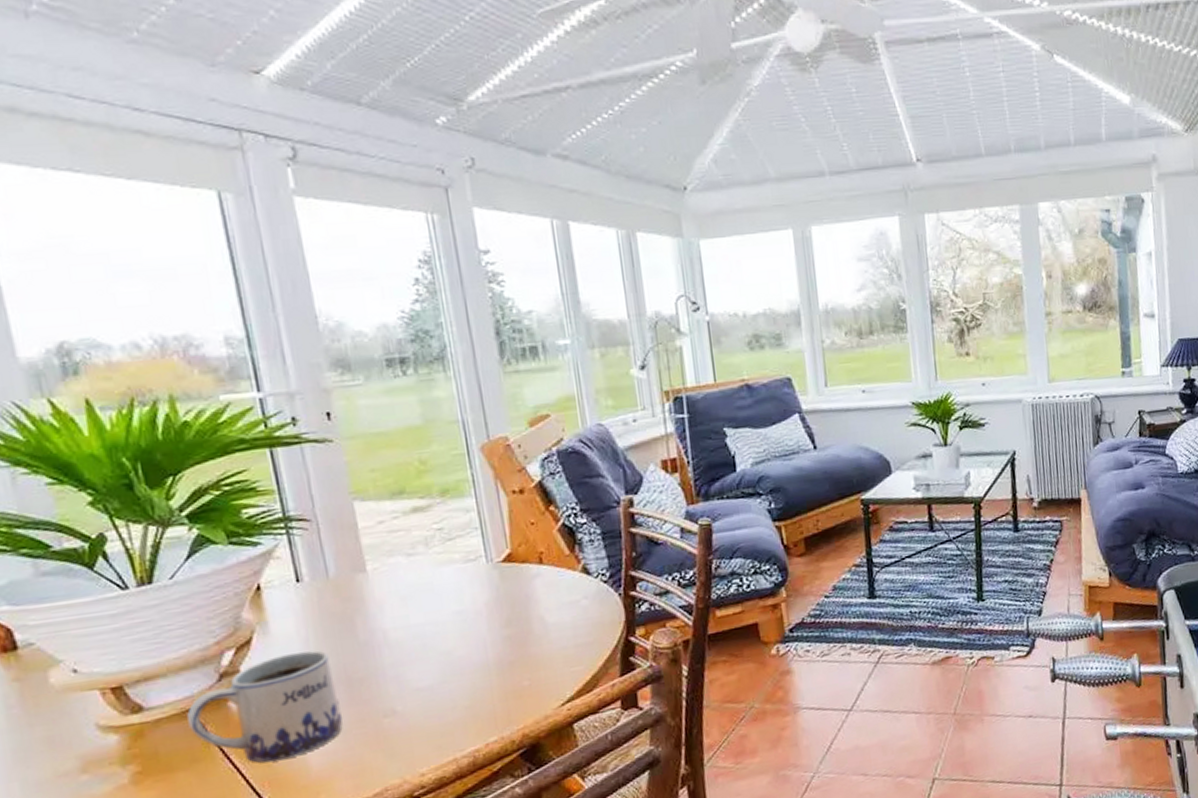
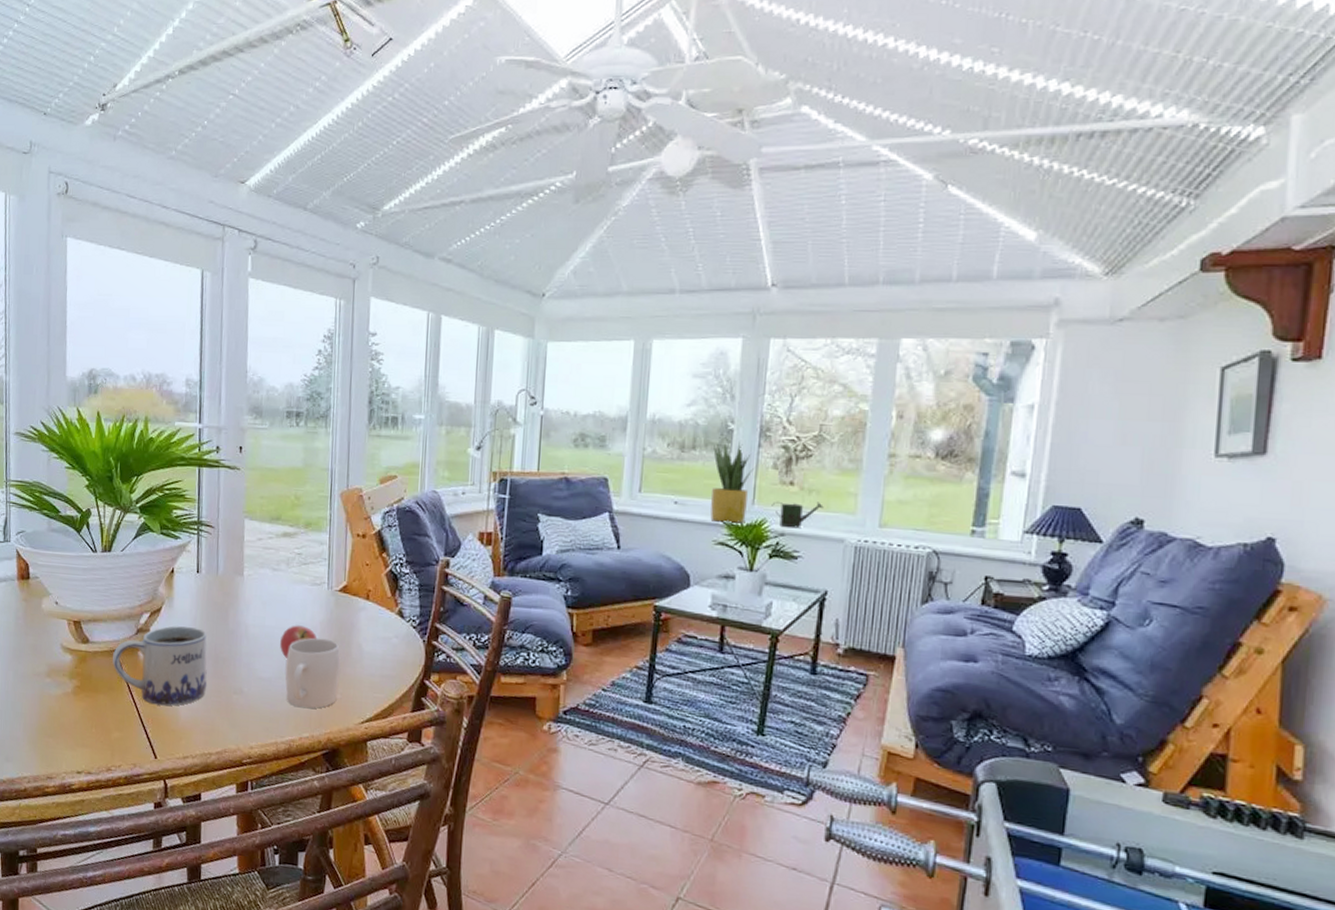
fruit: none [435,613,485,657] -> present [280,625,317,659]
mug: none [448,620,526,710] -> present [285,637,342,709]
planter: none [890,320,932,404] -> present [710,441,755,523]
watering can: none [953,368,999,398] -> present [771,502,824,529]

